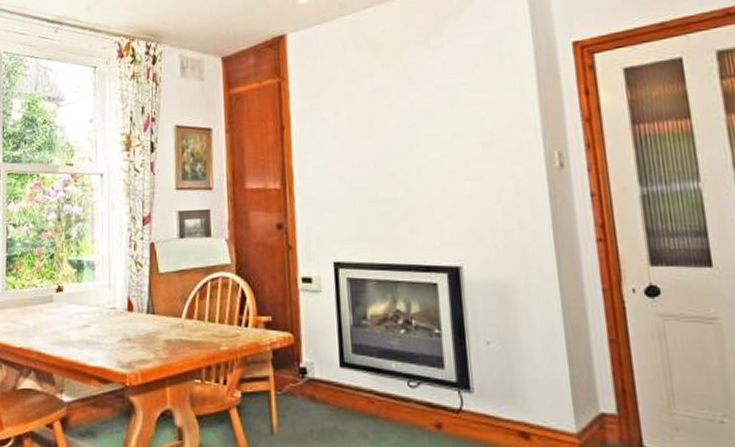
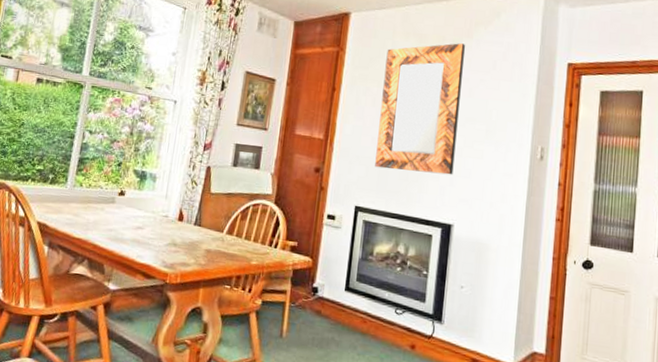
home mirror: none [338,44,449,212] -> present [375,43,465,175]

